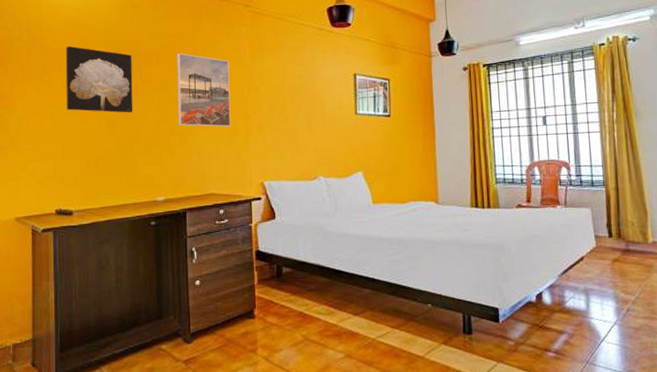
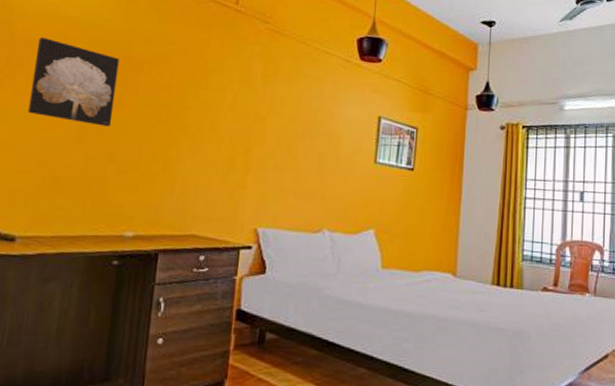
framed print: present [177,53,231,127] -> none [163,65,235,159]

